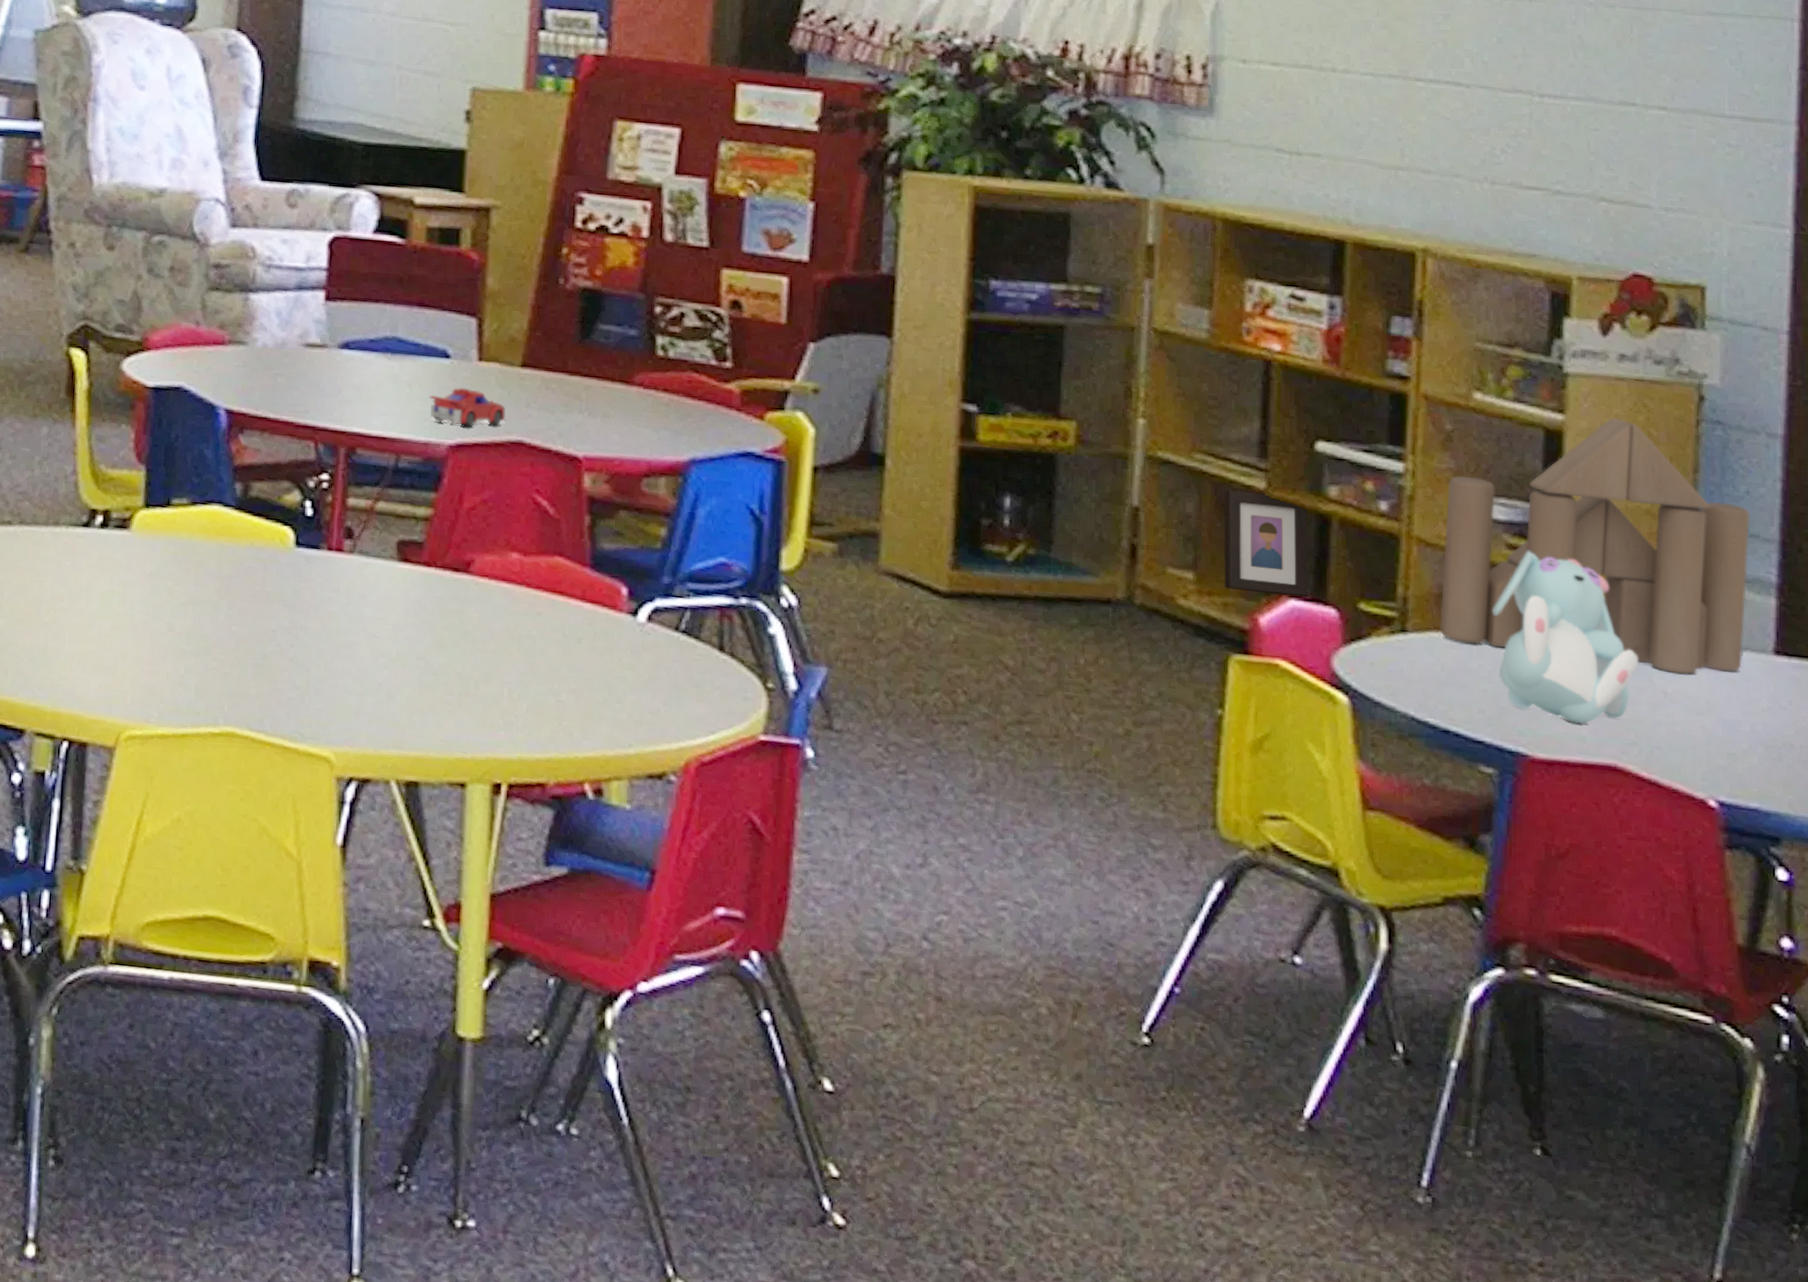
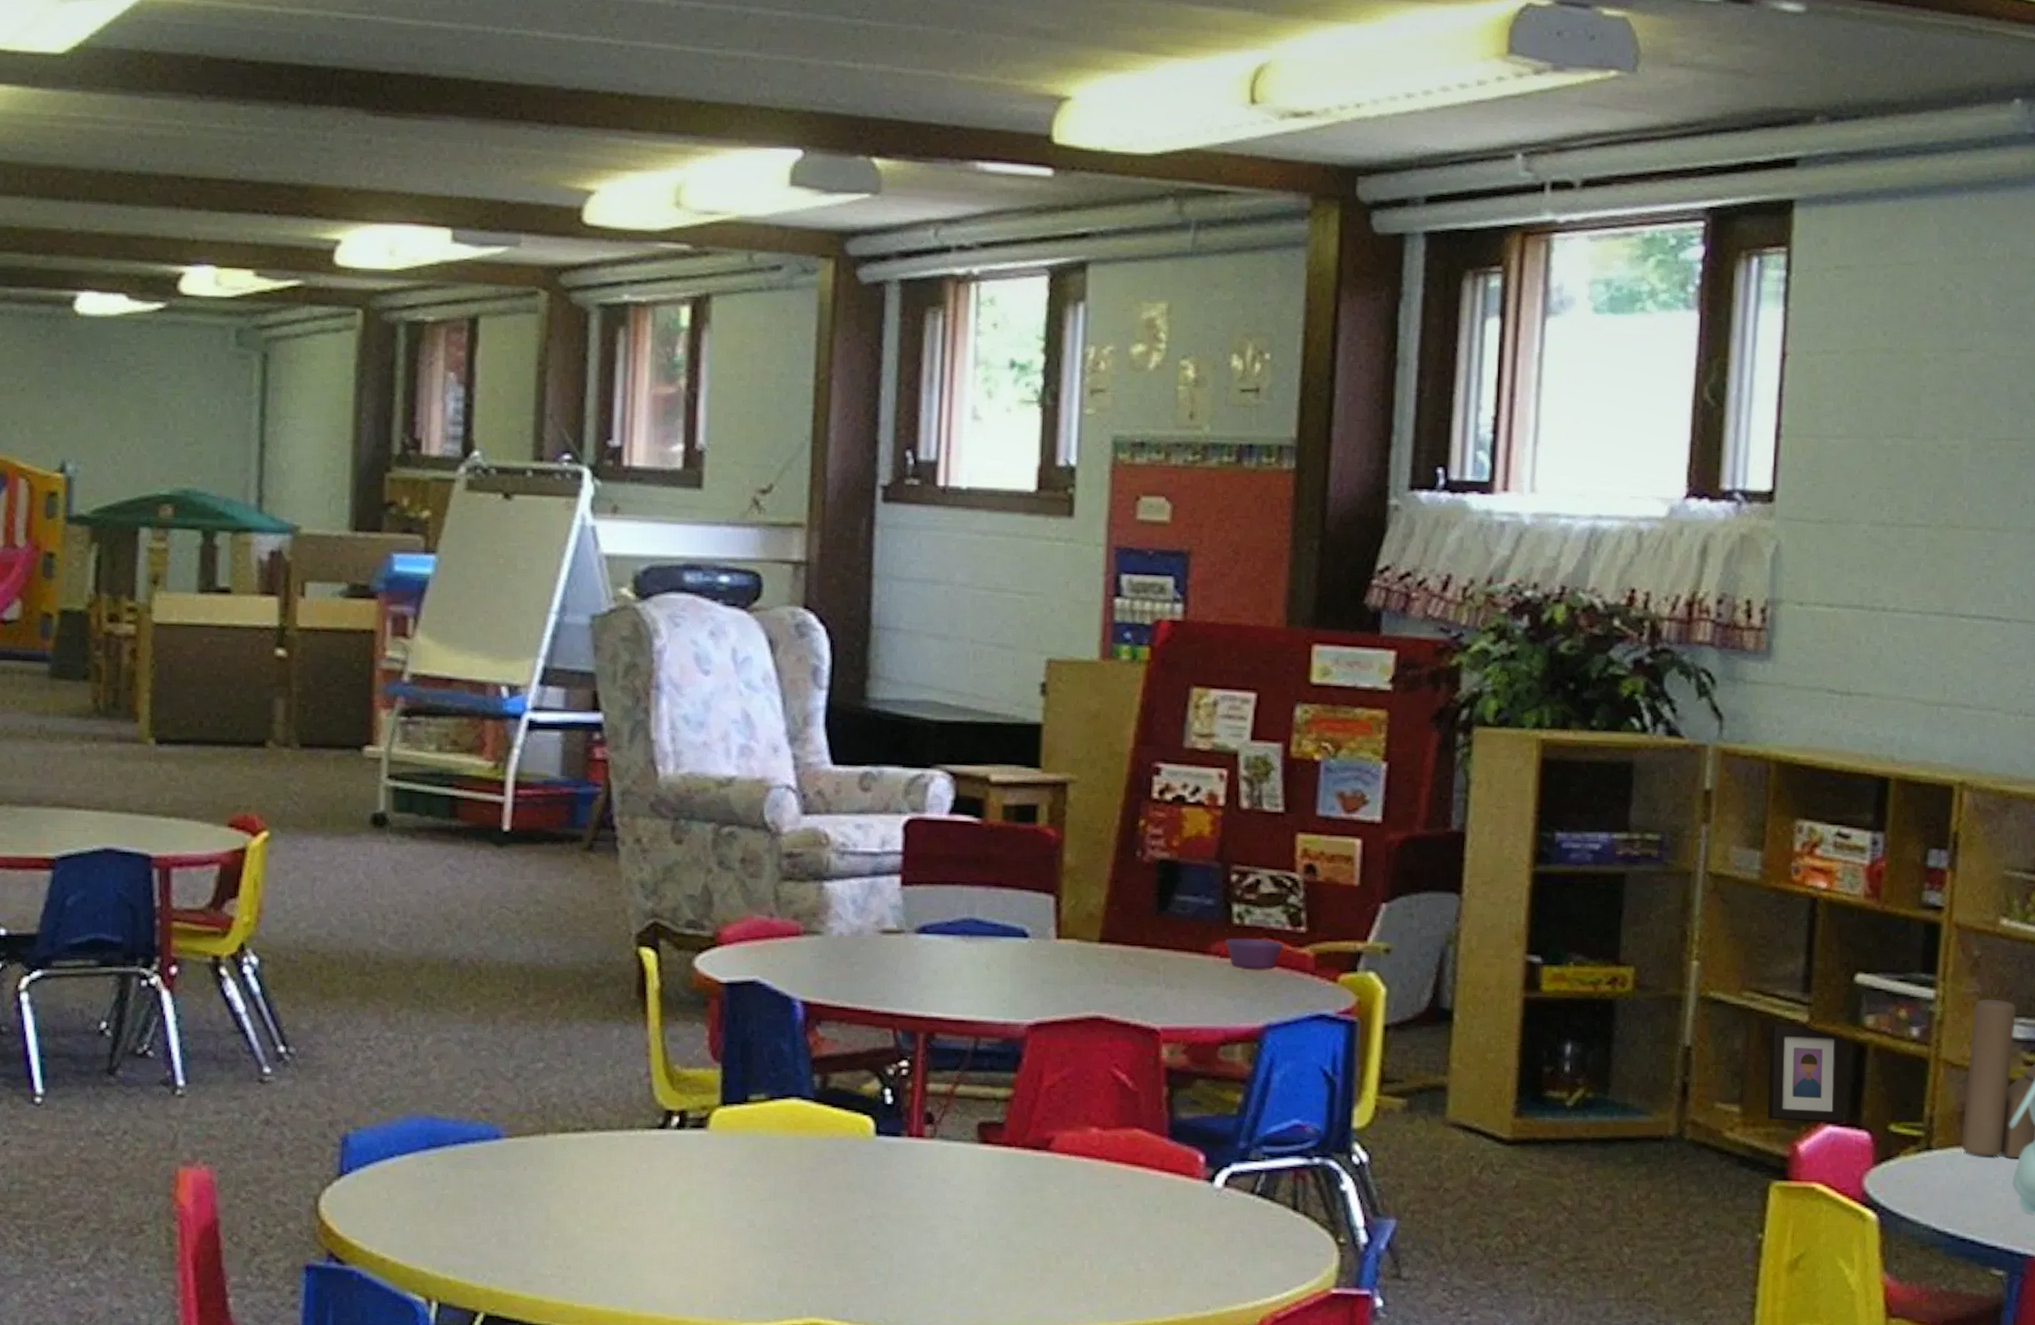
toy car: present [429,387,506,428] -> none [1008,966,1085,1007]
bowl: none [648,369,709,405] -> present [1225,937,1284,971]

